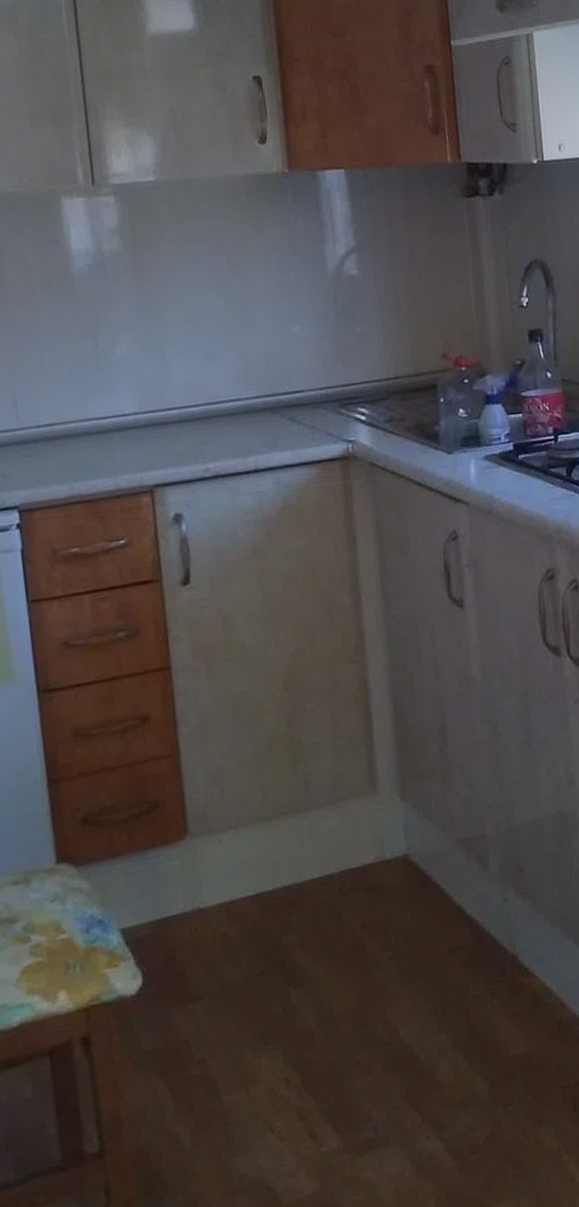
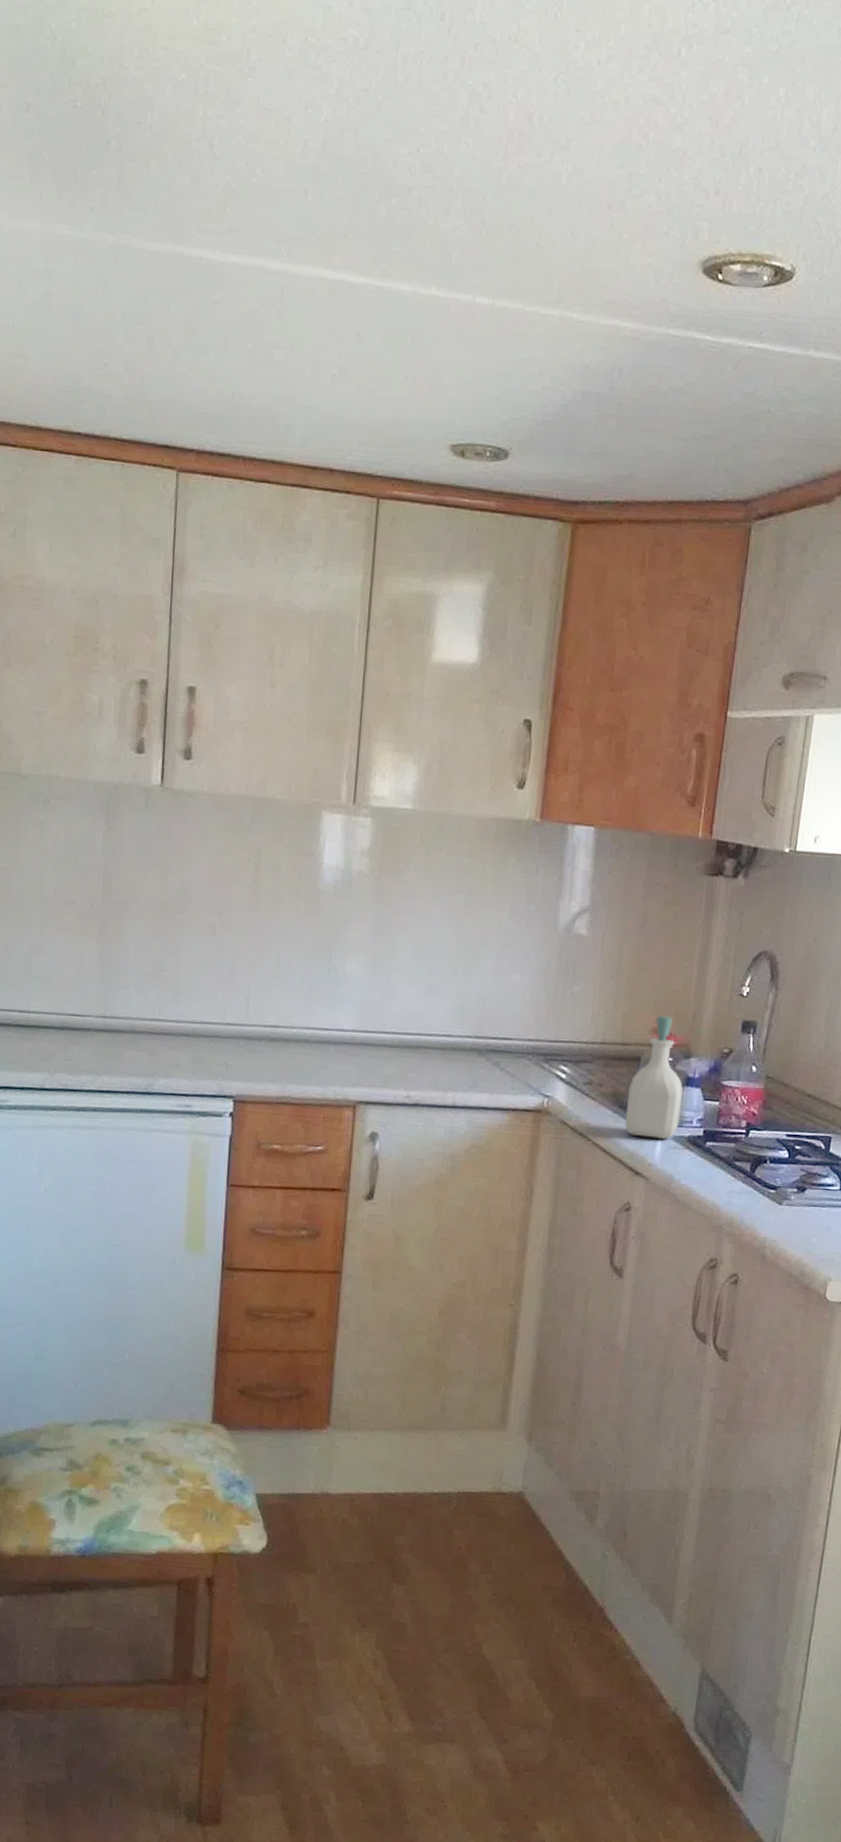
soap bottle: none [431,340,488,463] -> present [624,1016,683,1139]

